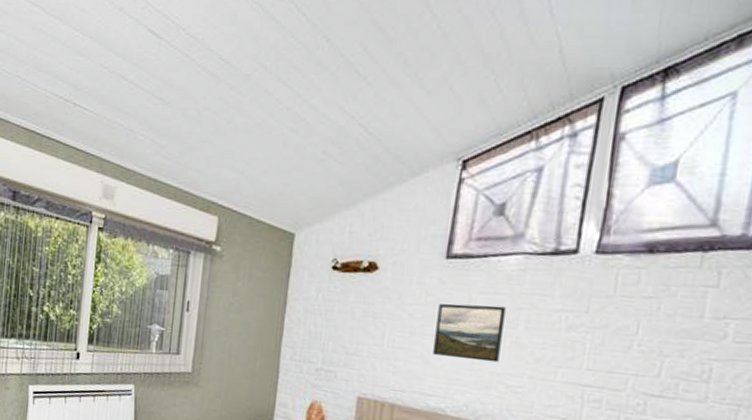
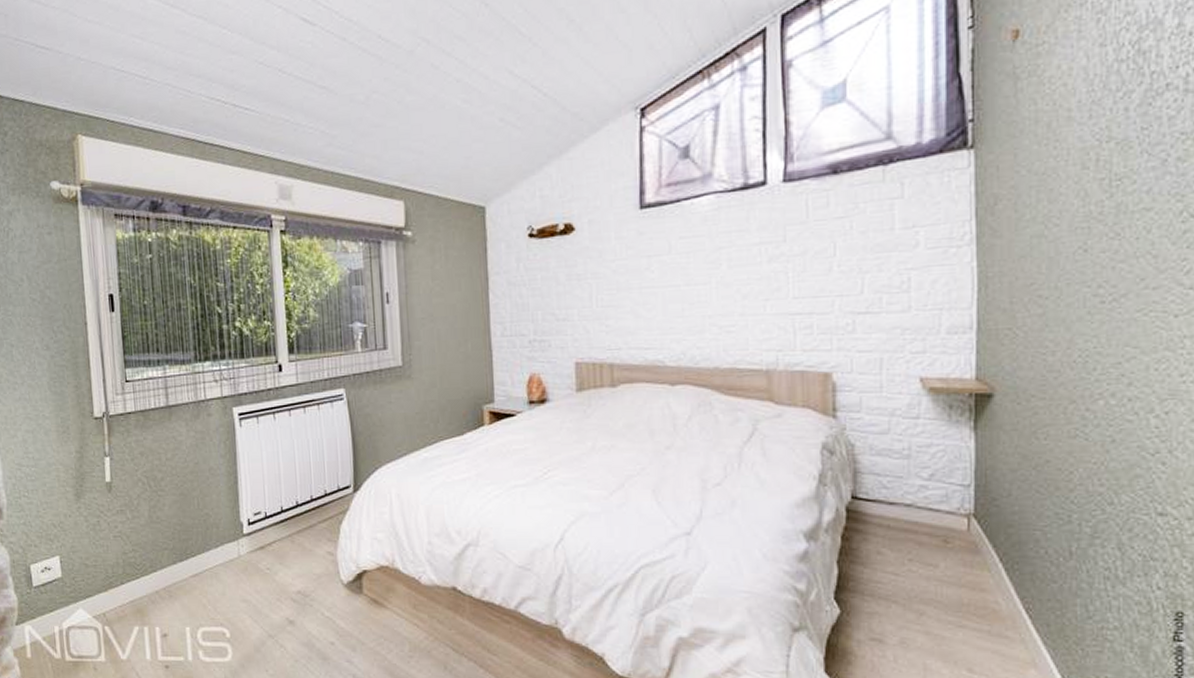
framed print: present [433,303,506,363] -> none [641,248,708,308]

